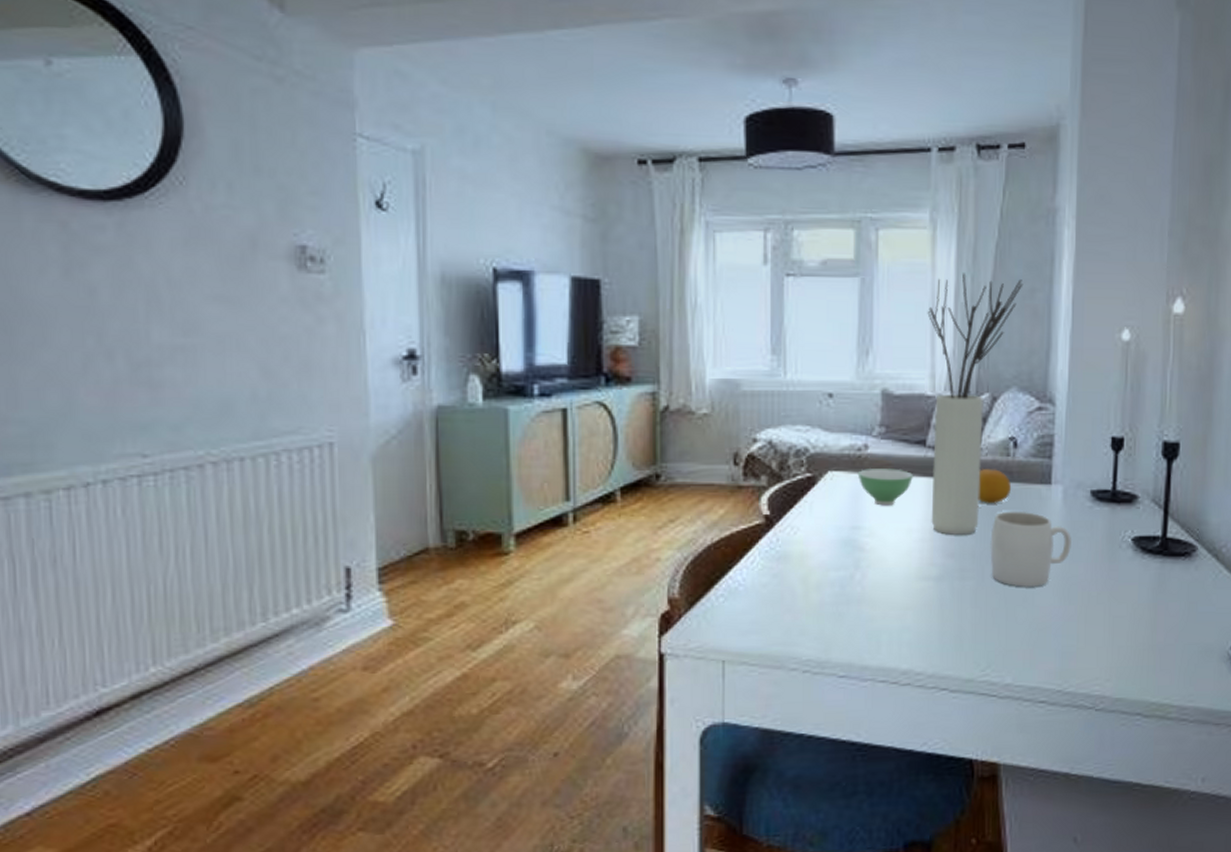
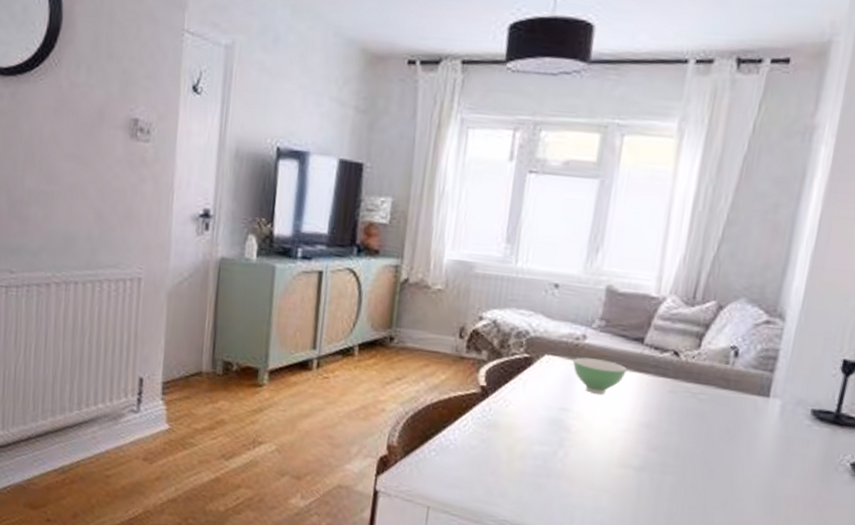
vase: present [927,273,1024,535] -> none [639,183,768,433]
fruit: present [978,468,1012,503] -> none [689,372,727,407]
mug: present [990,511,1071,588] -> none [693,416,784,493]

